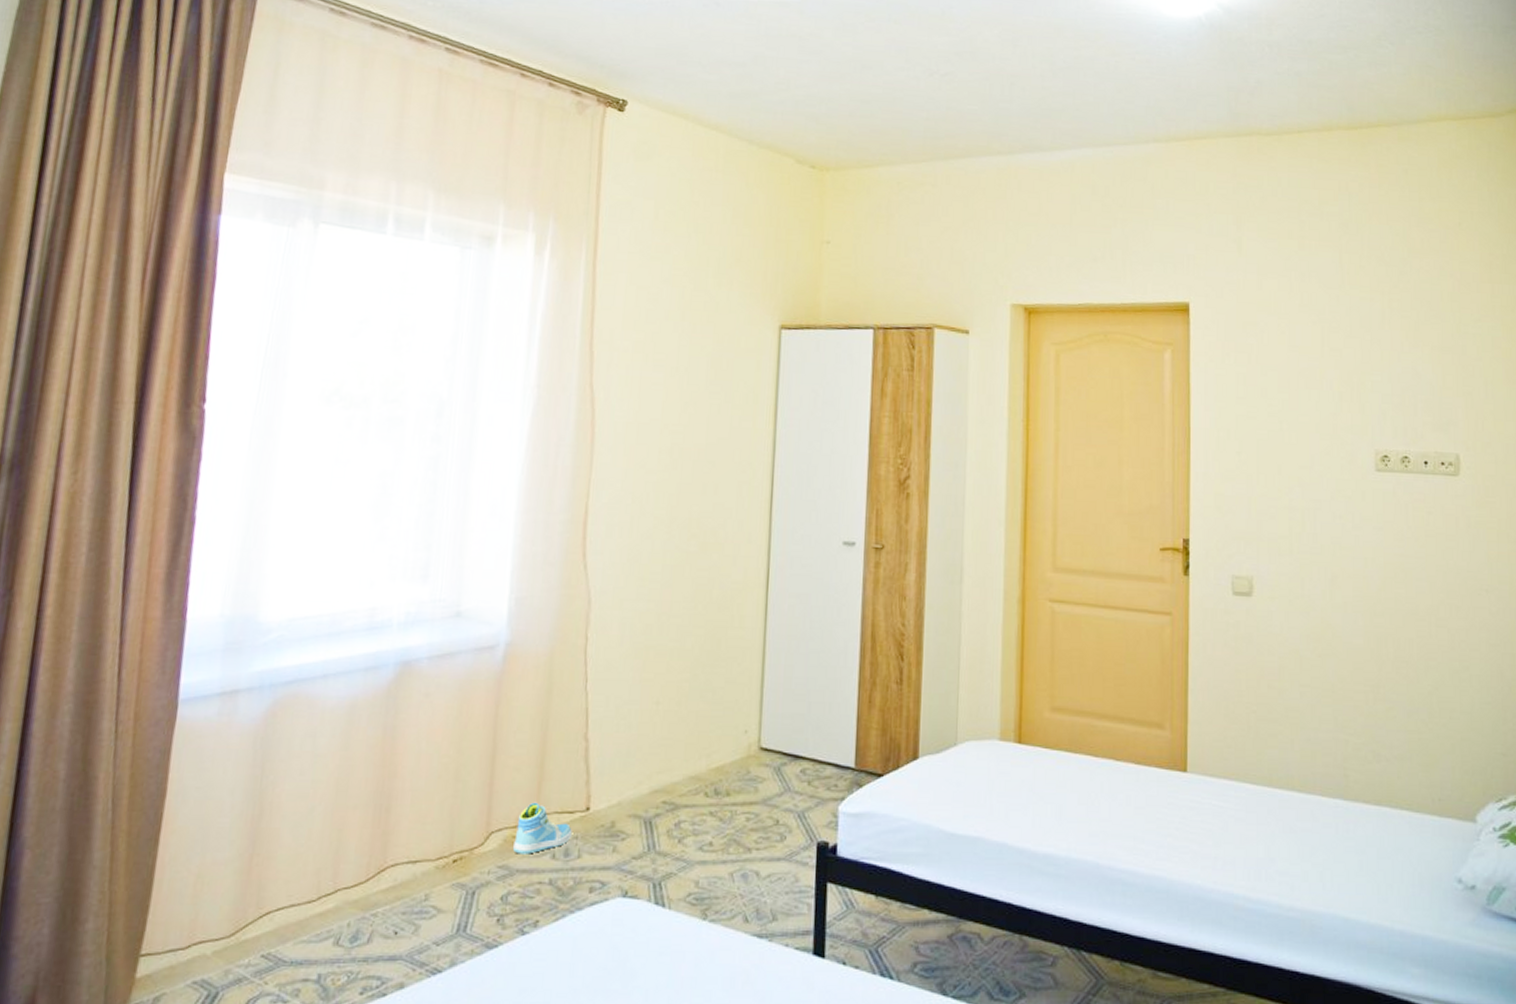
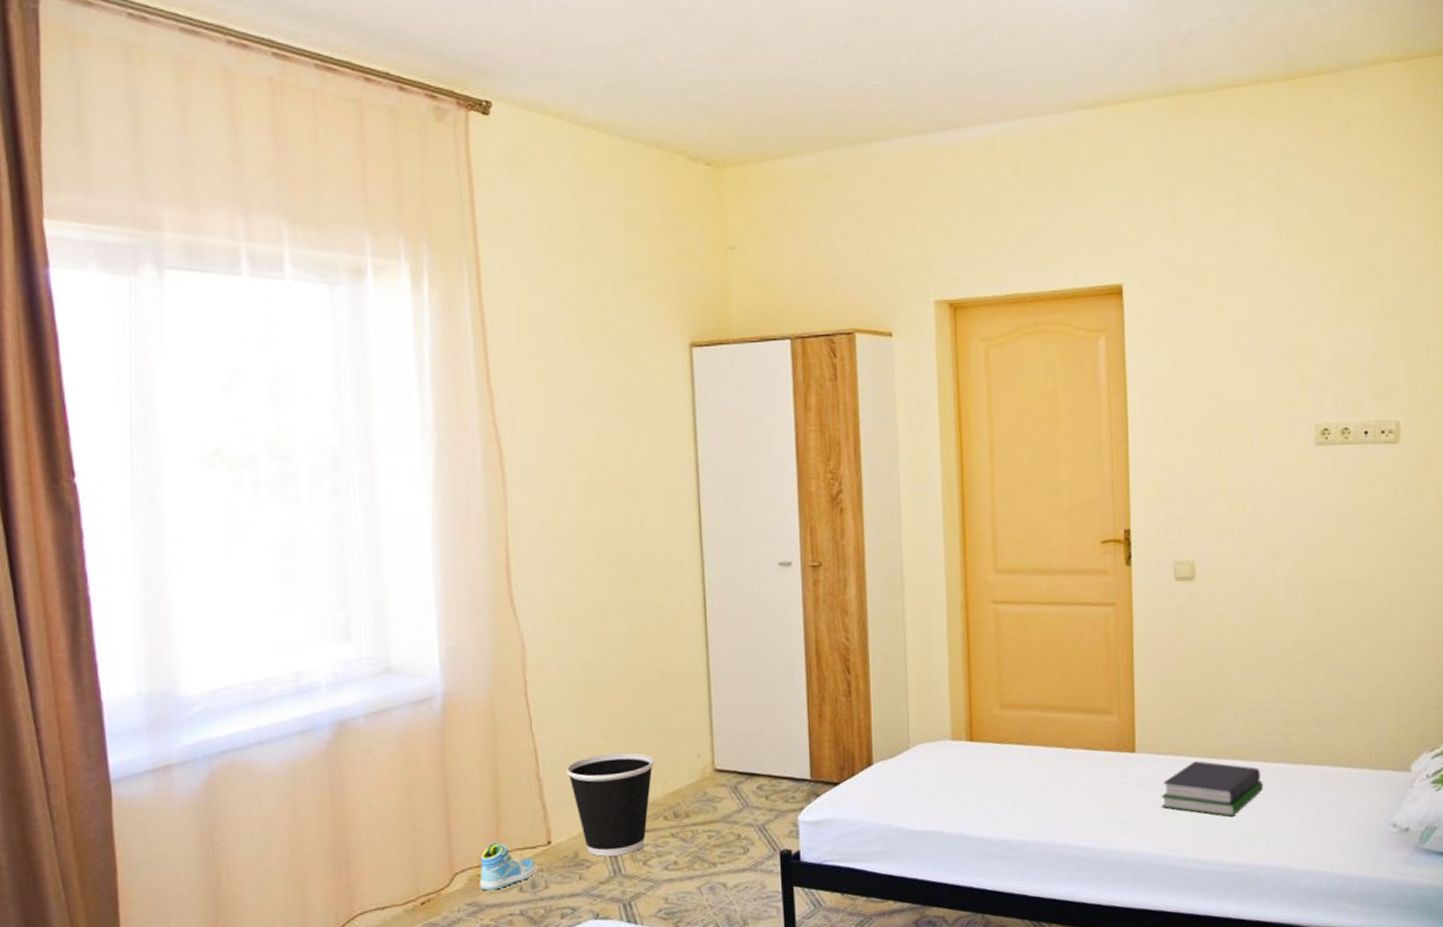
wastebasket: none [614,720,702,830] -> present [567,752,655,857]
book: none [1212,788,1319,853] -> present [1161,761,1263,817]

